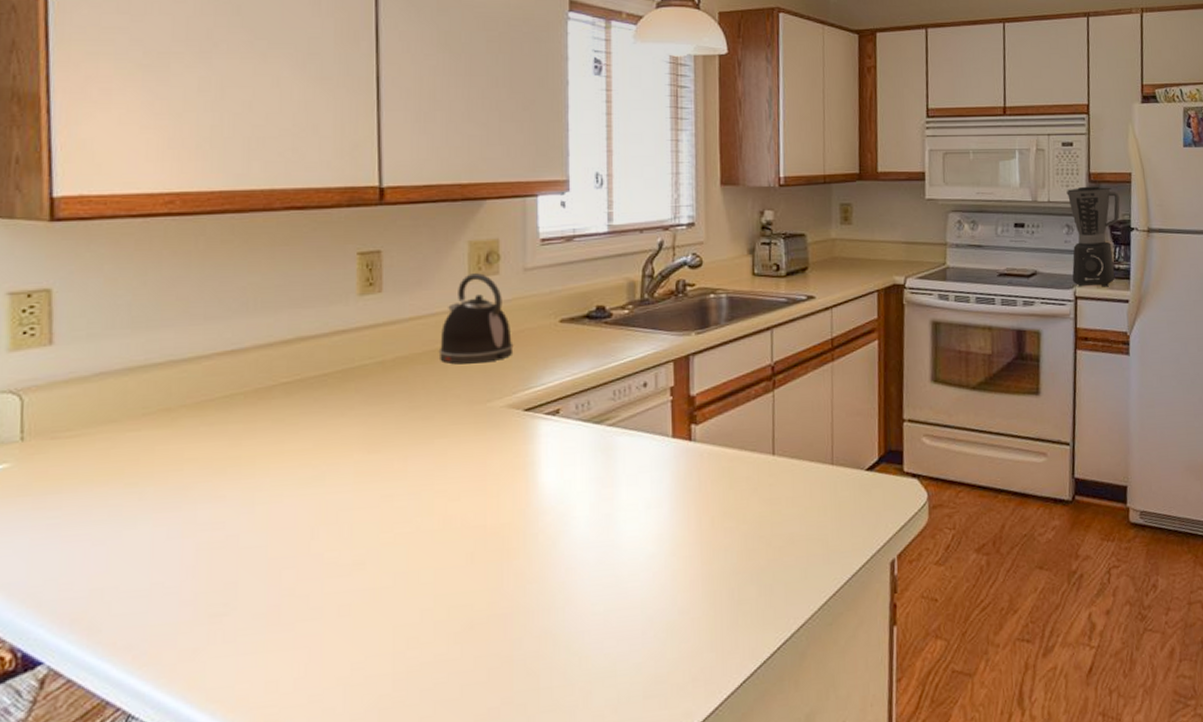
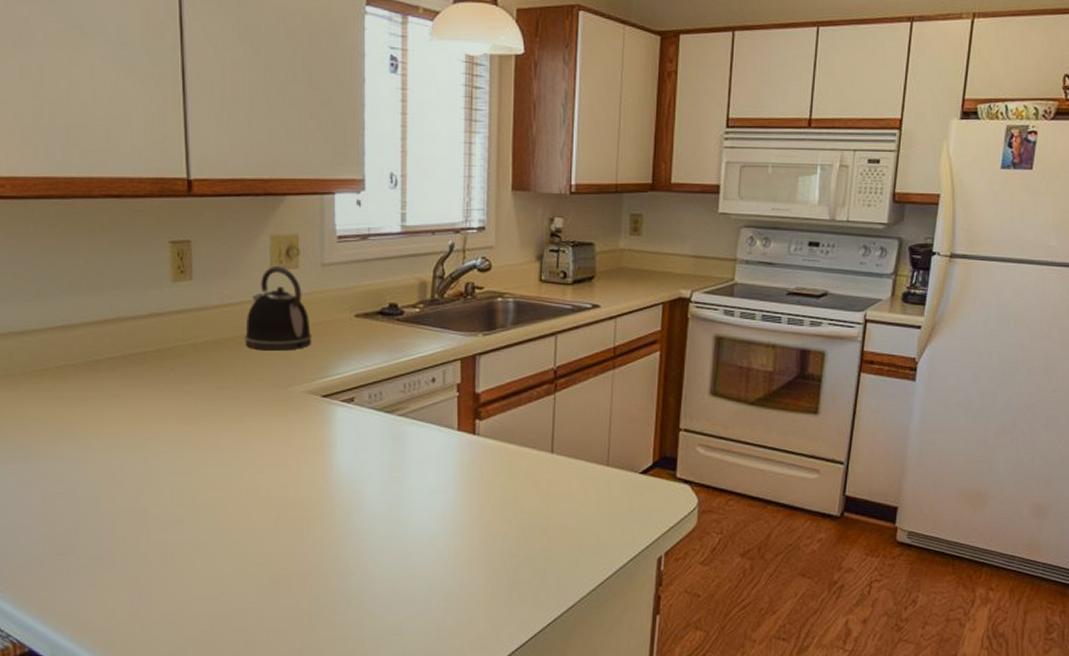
blender: present [1066,186,1120,287] -> none [863,206,924,312]

